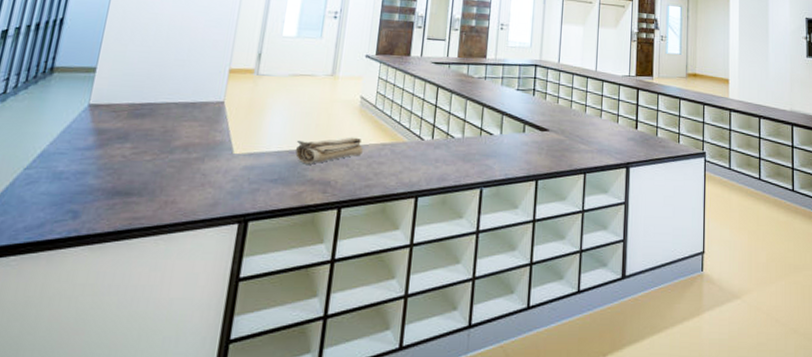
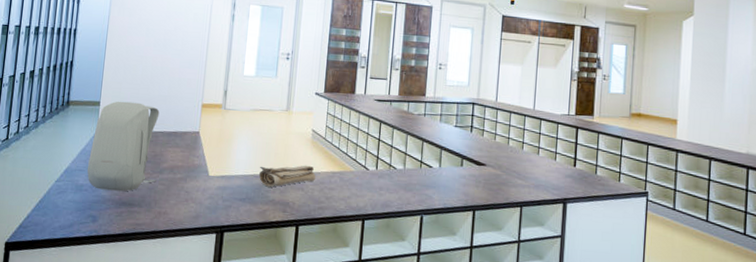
backpack: none [70,66,175,178] -> present [87,101,160,192]

